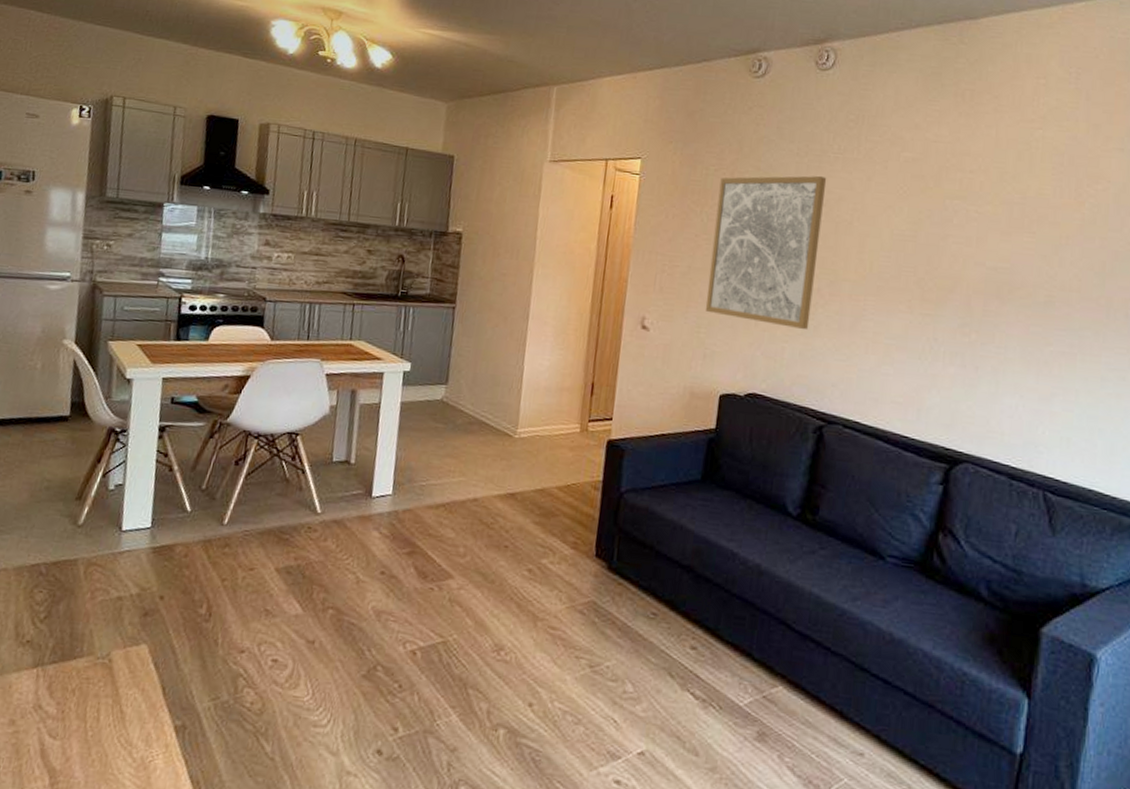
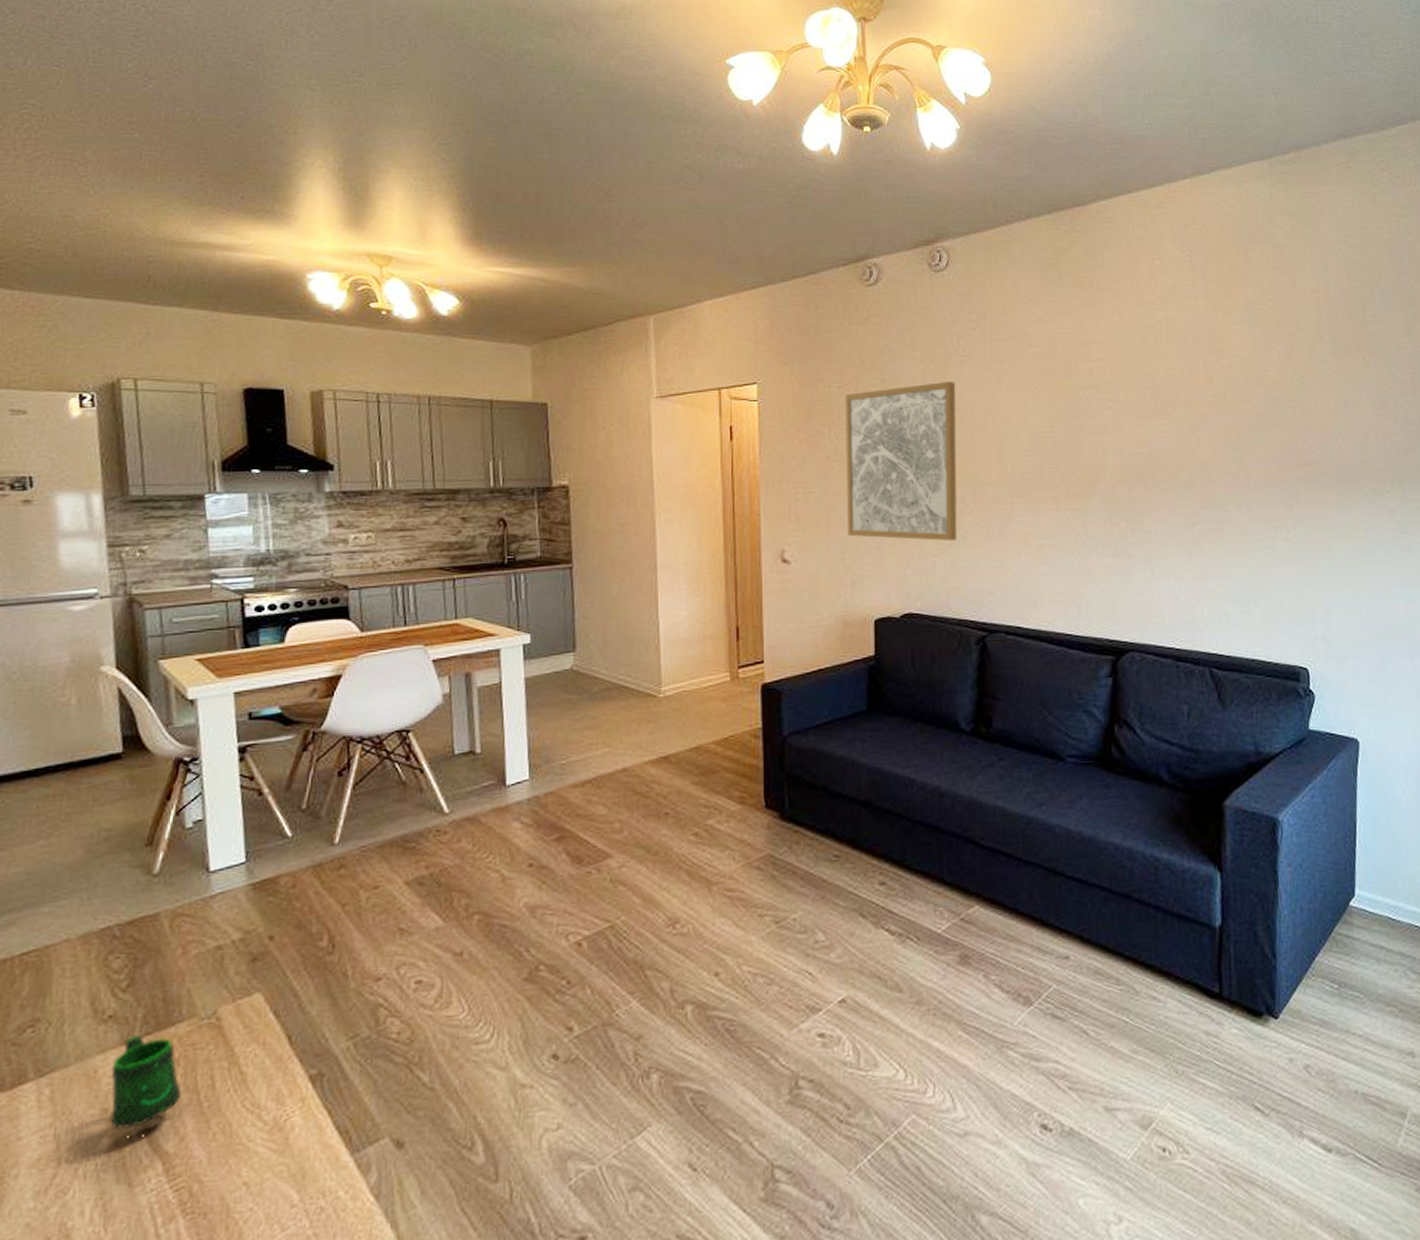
mug: none [15,662,74,741] -> present [110,1036,181,1129]

